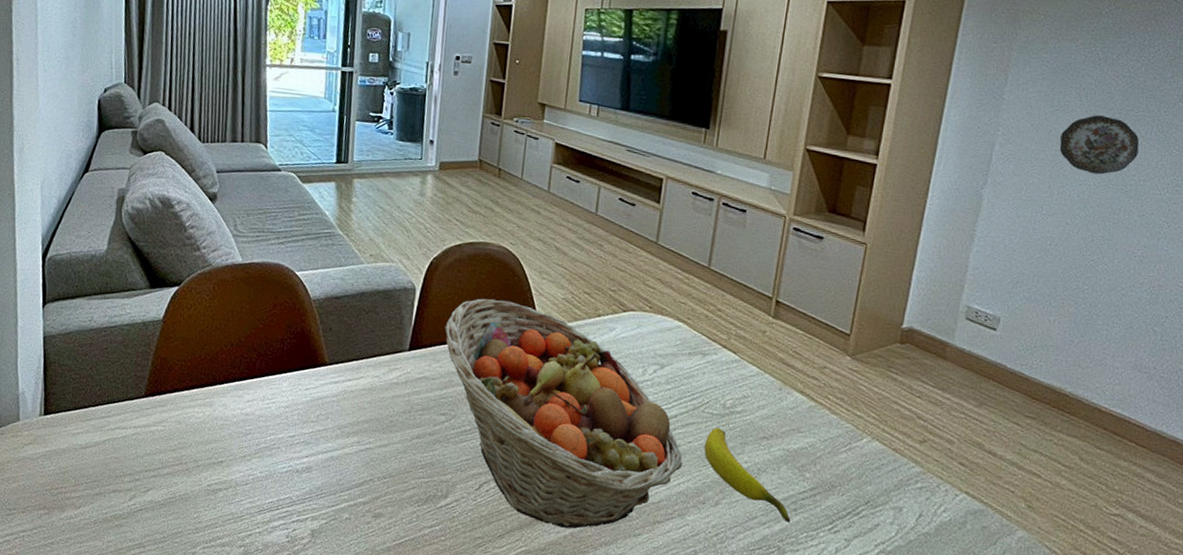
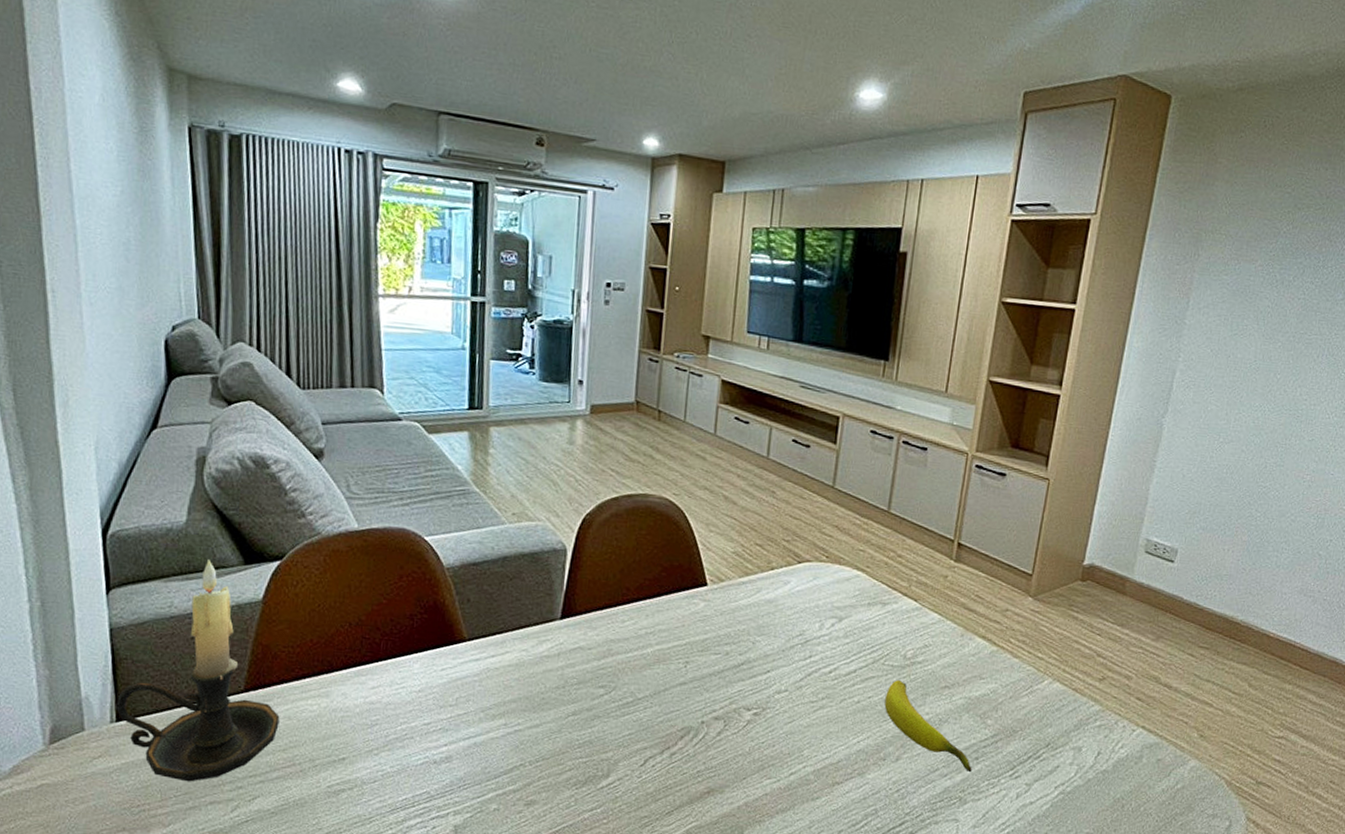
candle holder: none [44,283,172,472] -> present [116,560,280,782]
fruit basket: present [444,298,683,529] -> none [600,556,862,798]
decorative plate: present [1059,115,1140,175] -> none [1237,339,1312,400]

